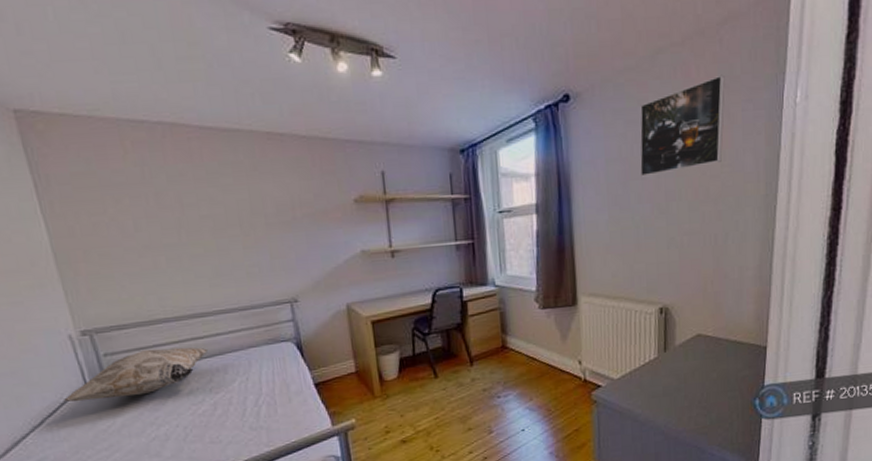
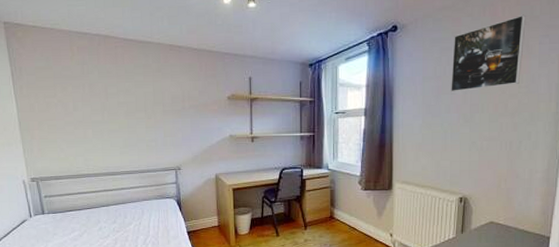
decorative pillow: present [63,347,209,402] -> none [14,195,115,228]

